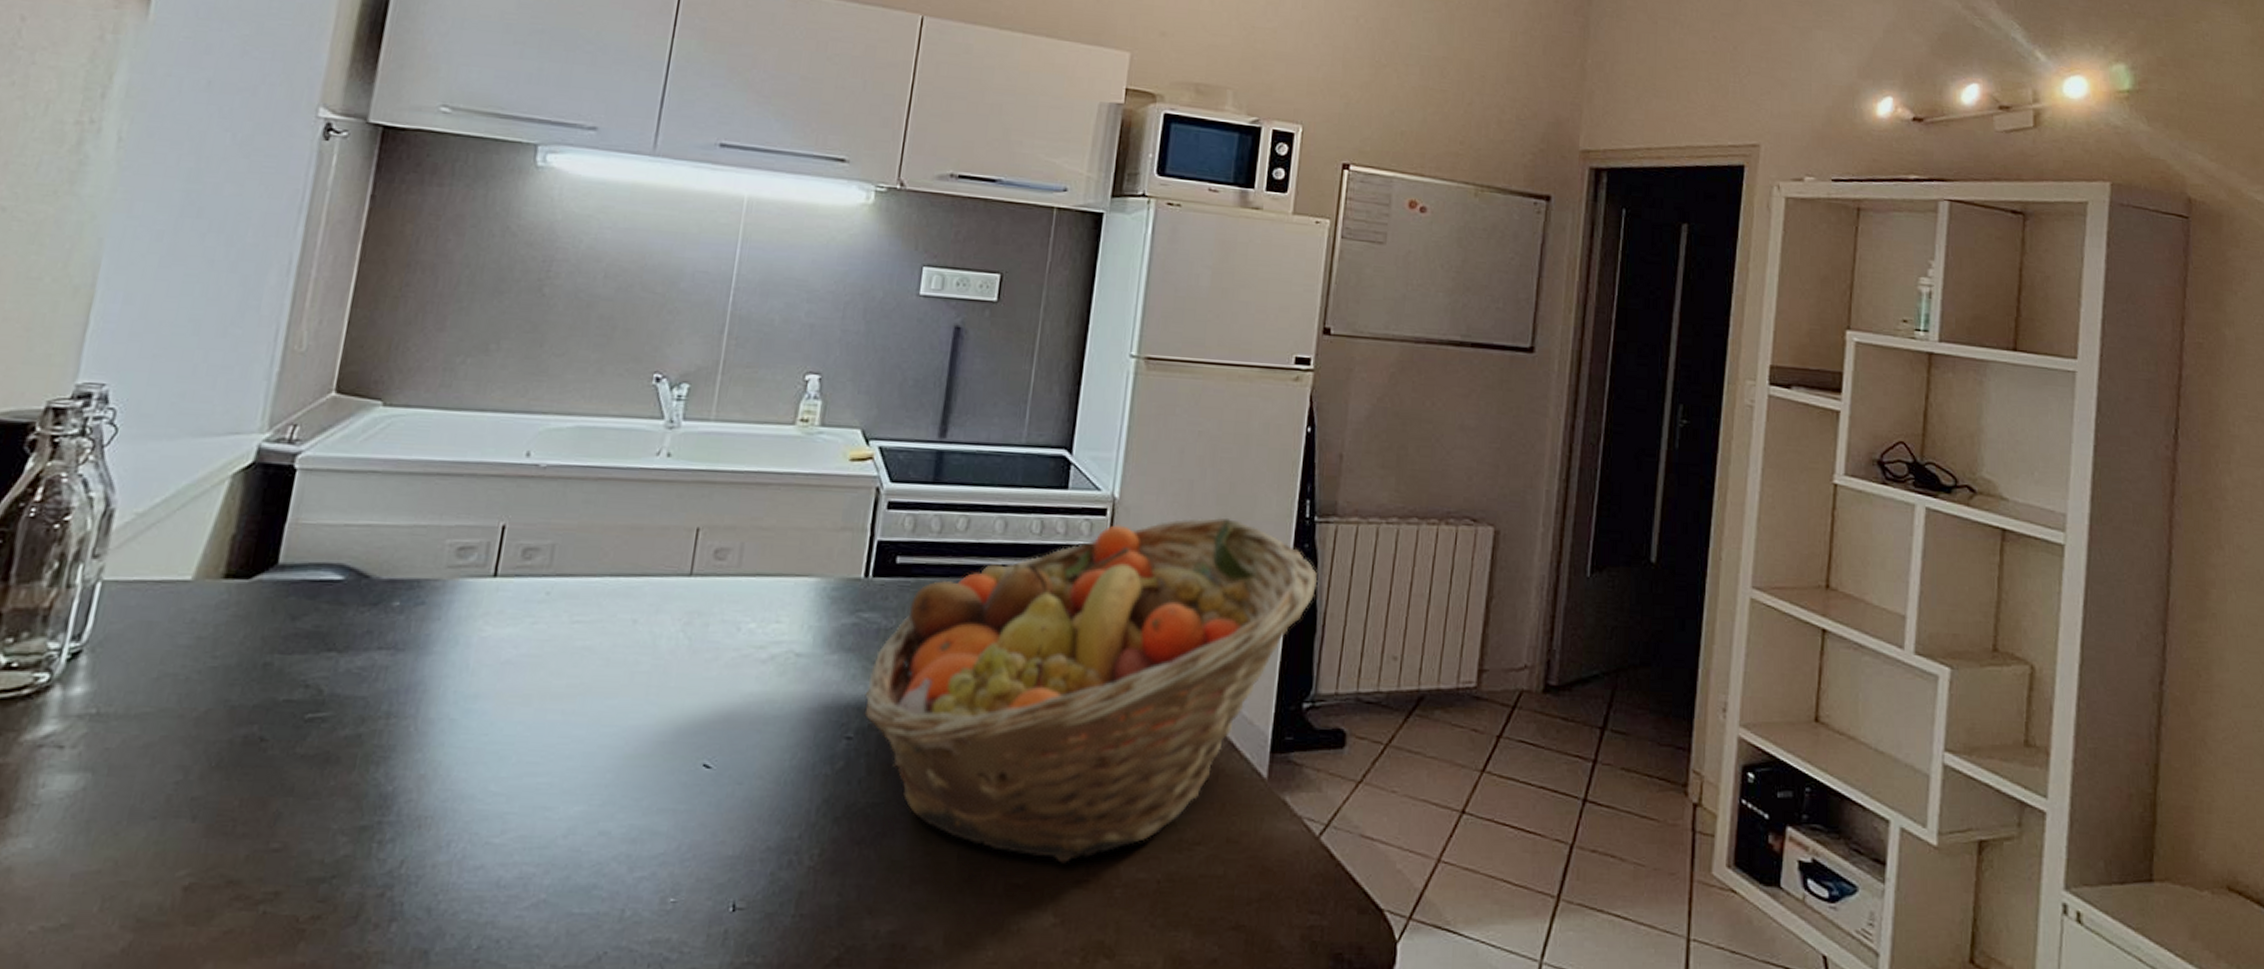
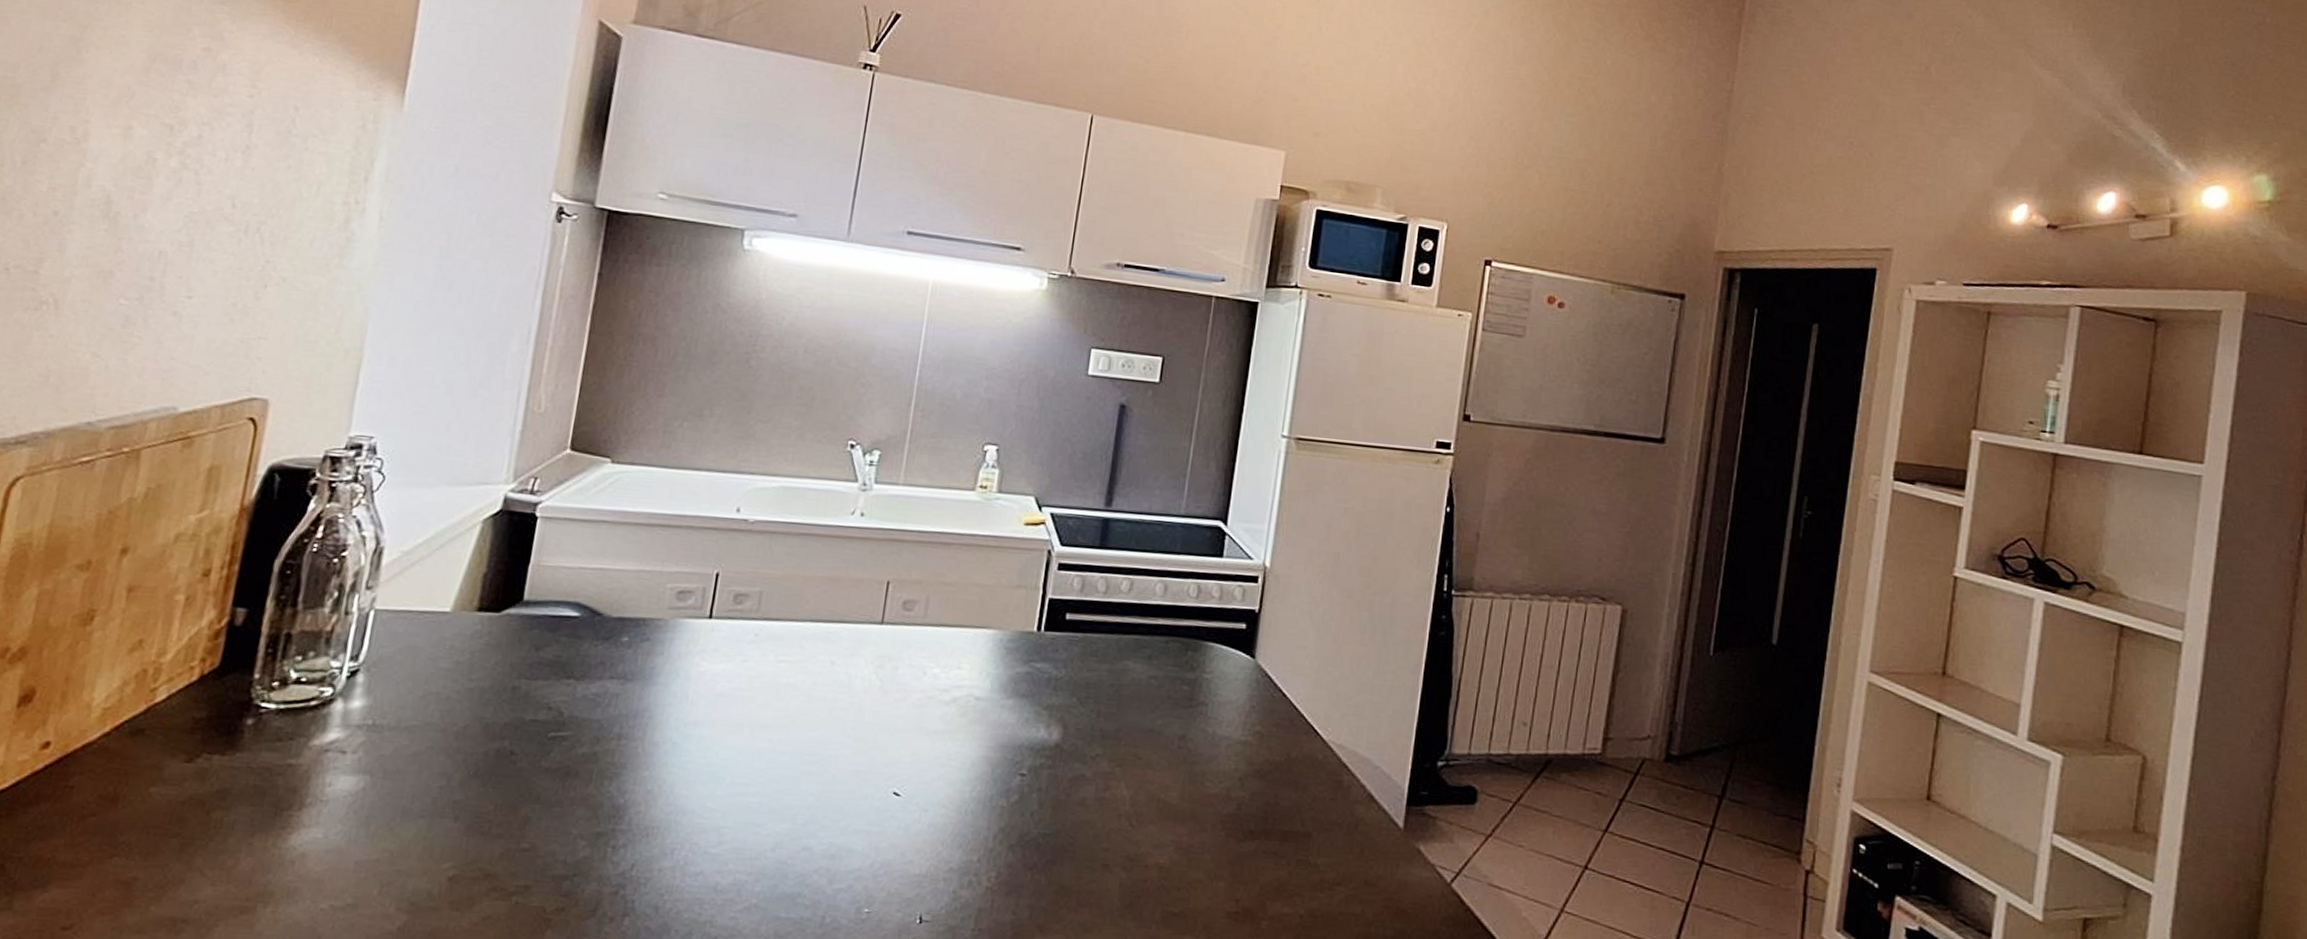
fruit basket: present [864,517,1318,863] -> none [1036,587,1454,896]

